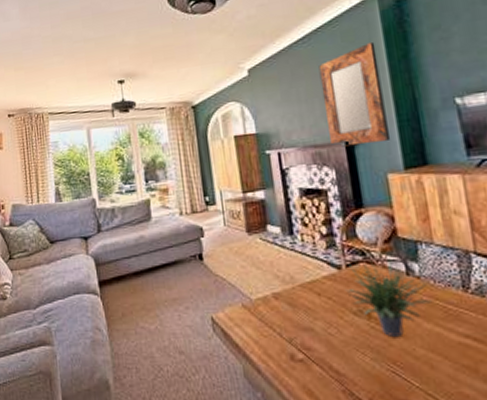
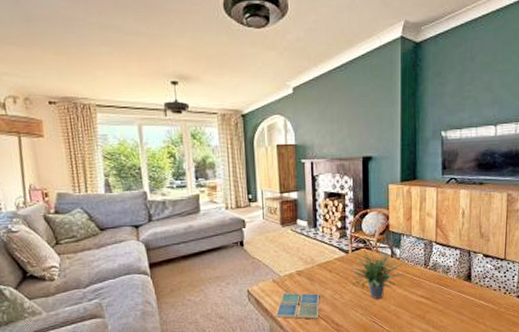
drink coaster: none [249,323,310,362] -> present [275,292,319,319]
home mirror: present [318,42,391,147] -> none [350,79,395,161]

